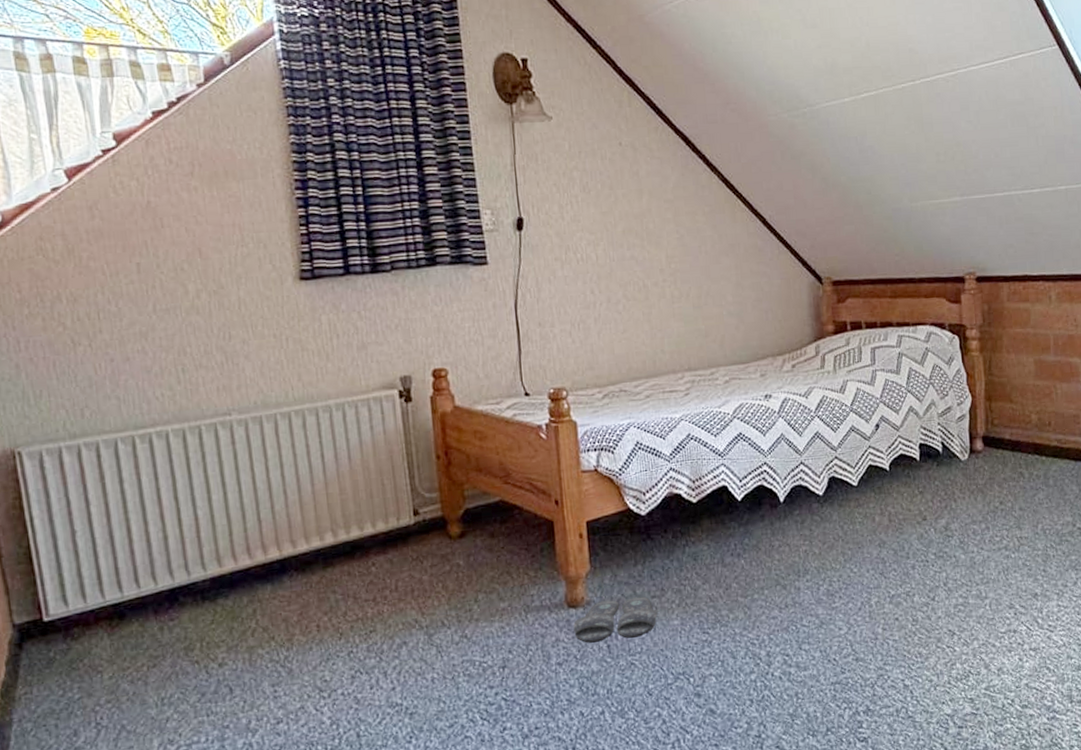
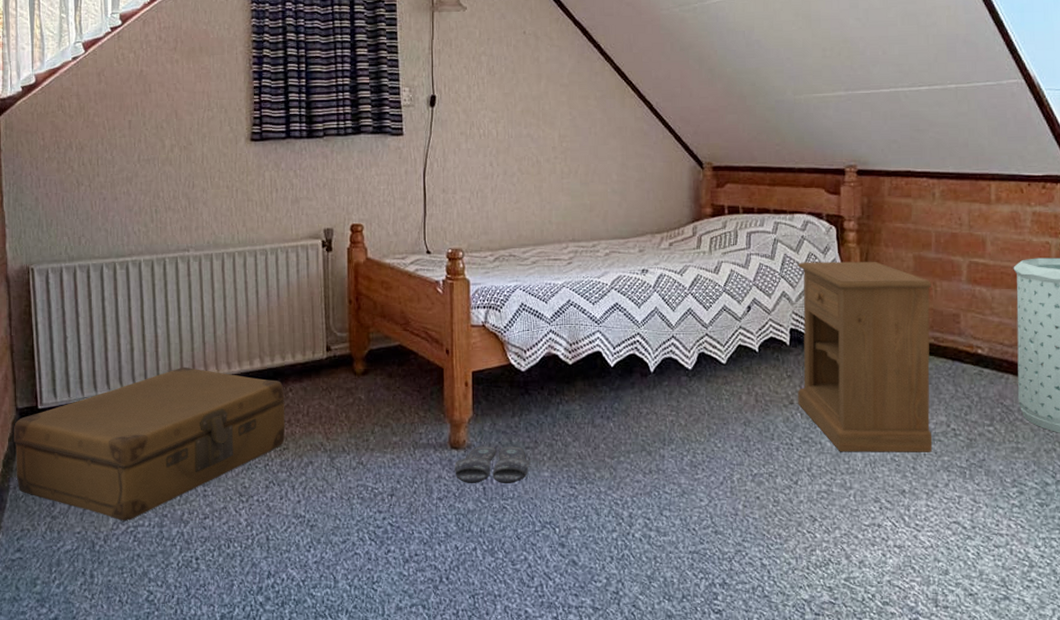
suitcase: none [11,551,371,741] -> present [13,368,286,521]
nightstand: none [923,368,1060,563] -> present [797,261,933,452]

